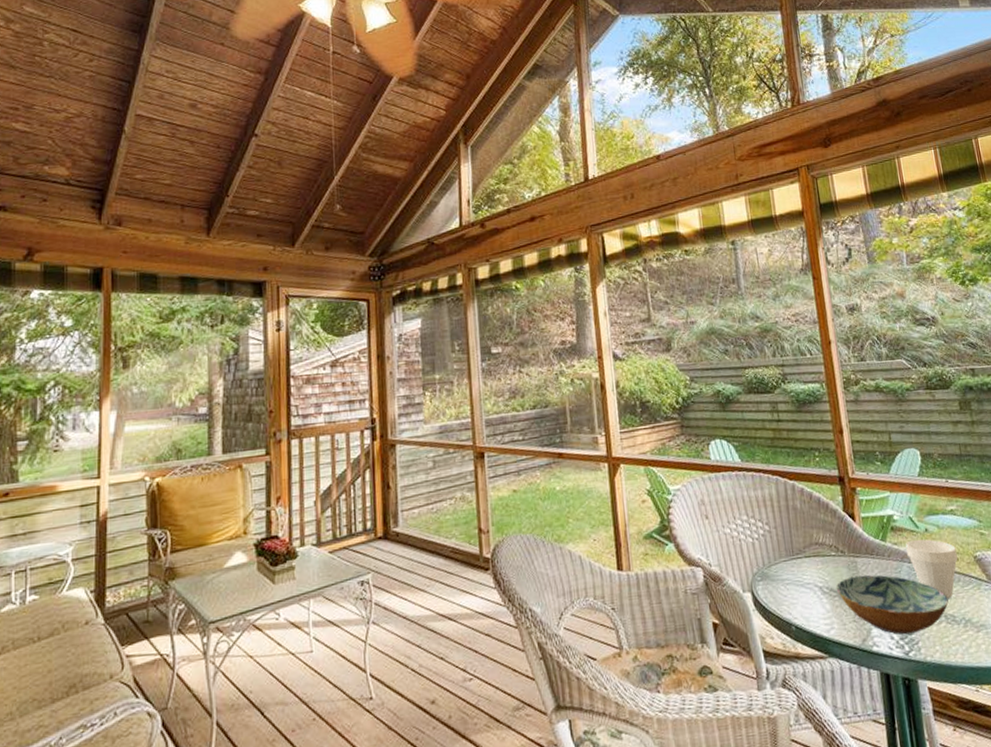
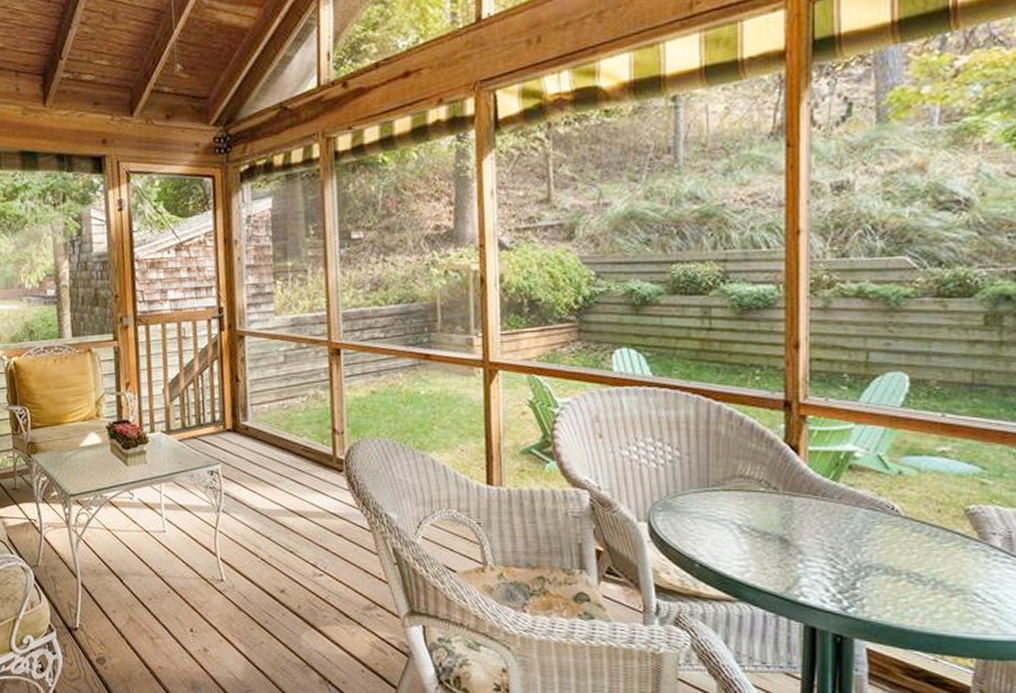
bowl: present [836,574,949,635] -> none [759,517,916,589]
cup: present [906,539,958,598] -> none [866,482,940,554]

